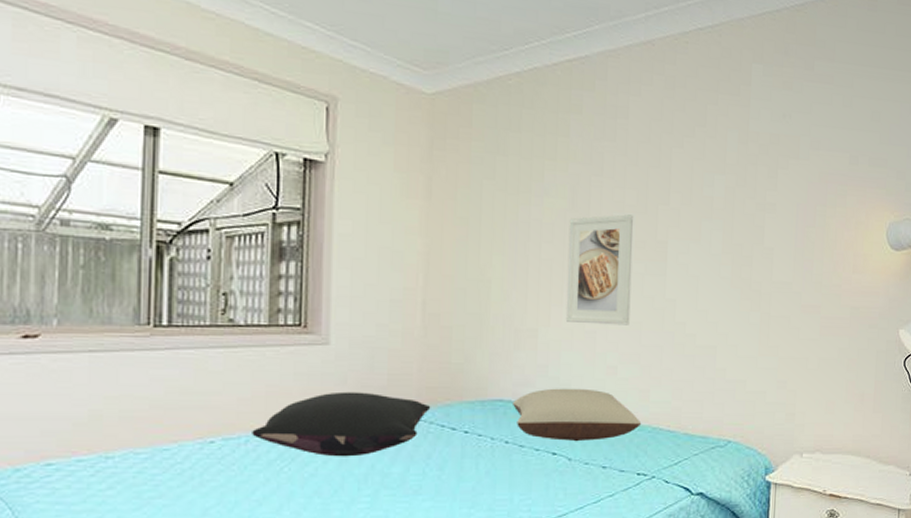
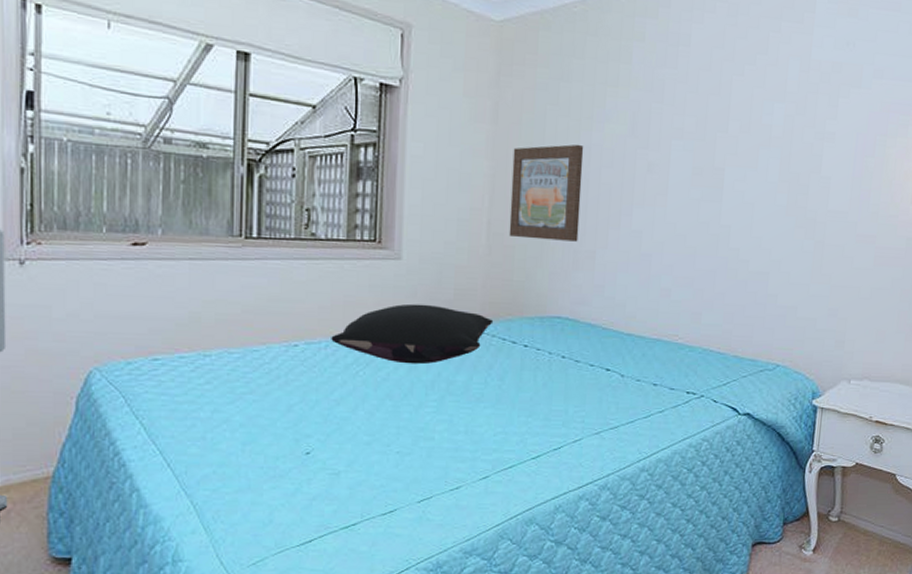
wall art: none [445,219,523,320] -> present [509,144,584,242]
pillow: present [513,388,642,442] -> none [570,307,693,360]
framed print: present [565,214,634,326] -> none [622,141,692,250]

